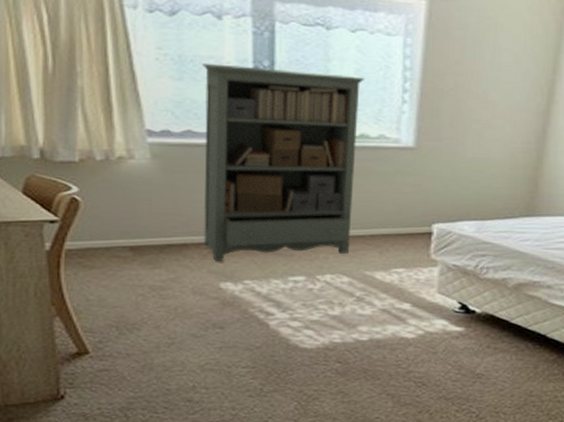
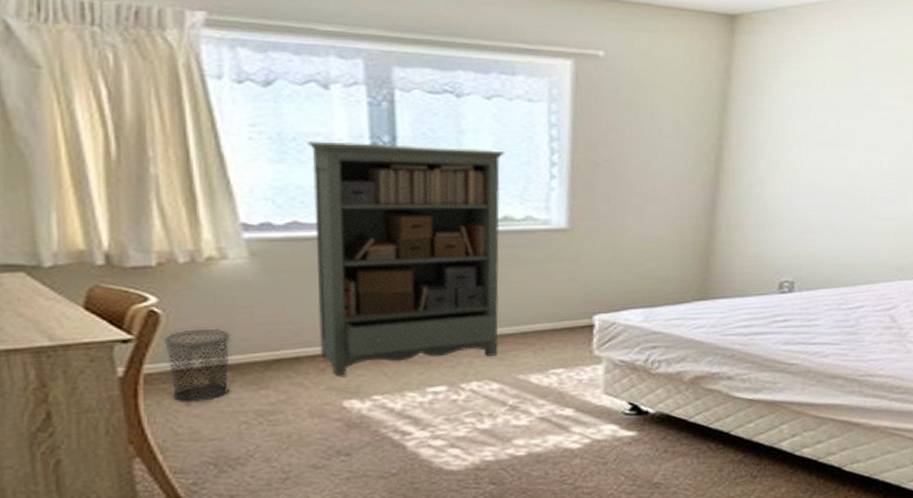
waste bin: none [81,215,134,275] -> present [162,328,231,403]

